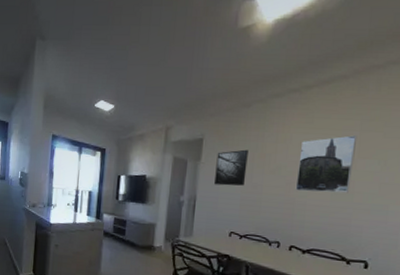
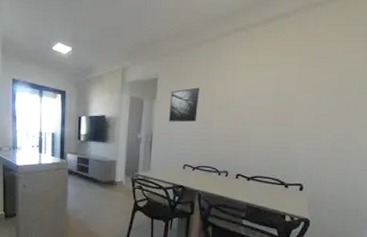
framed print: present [295,135,358,194] -> none [241,71,297,125]

